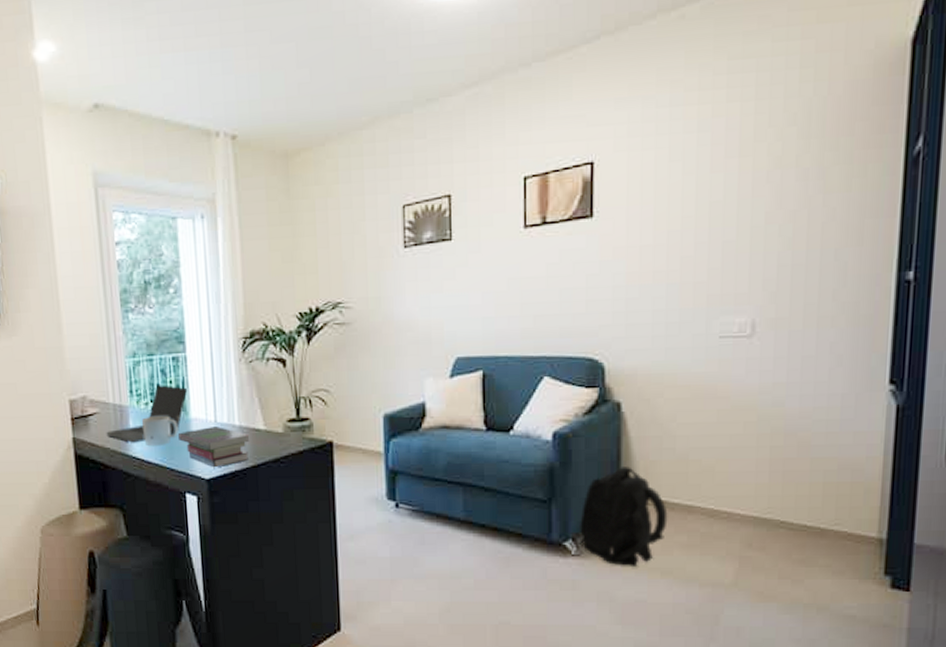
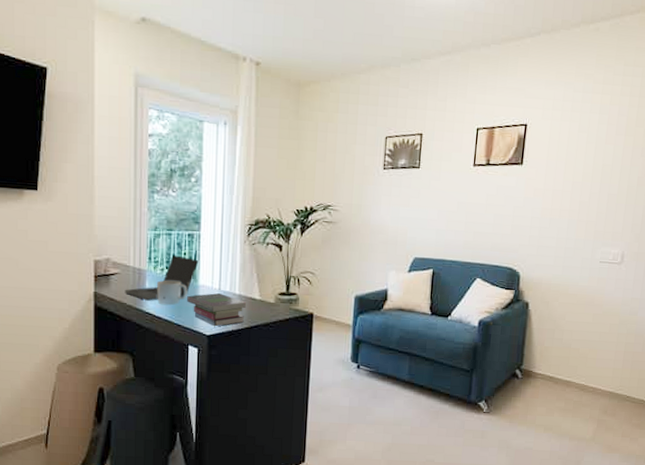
backpack: present [580,465,668,566] -> none [491,348,553,423]

